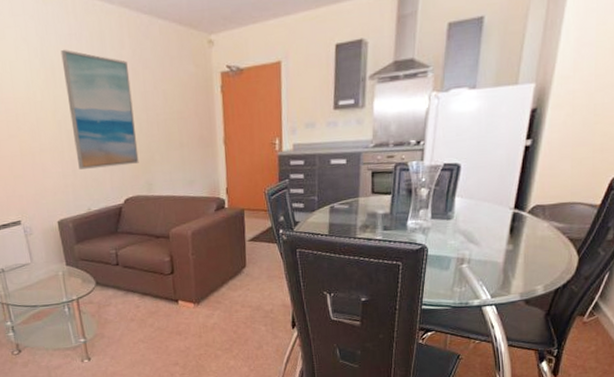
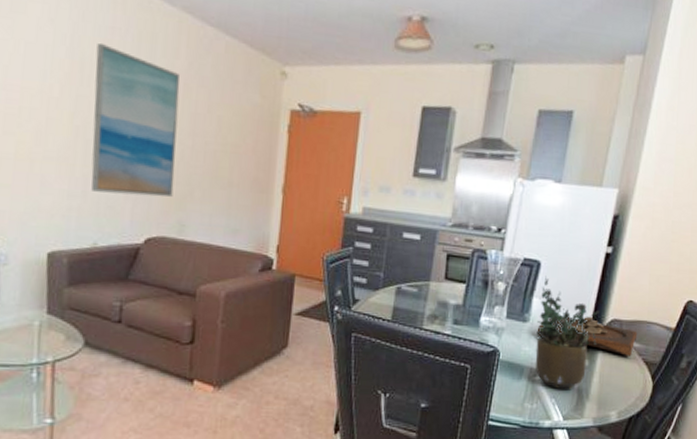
potted plant: none [454,176,521,272] -> present [532,276,599,389]
wooden tray: none [462,207,561,237] -> present [538,317,638,356]

